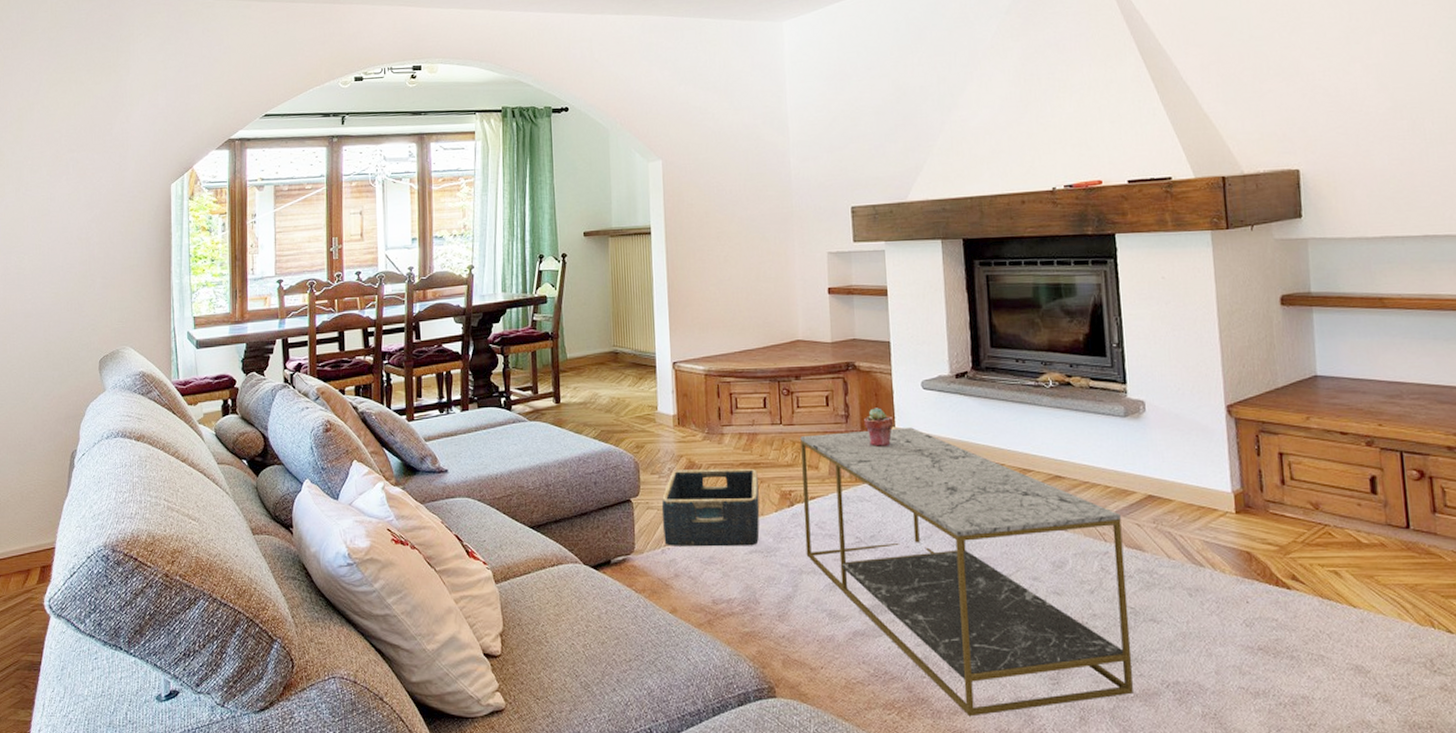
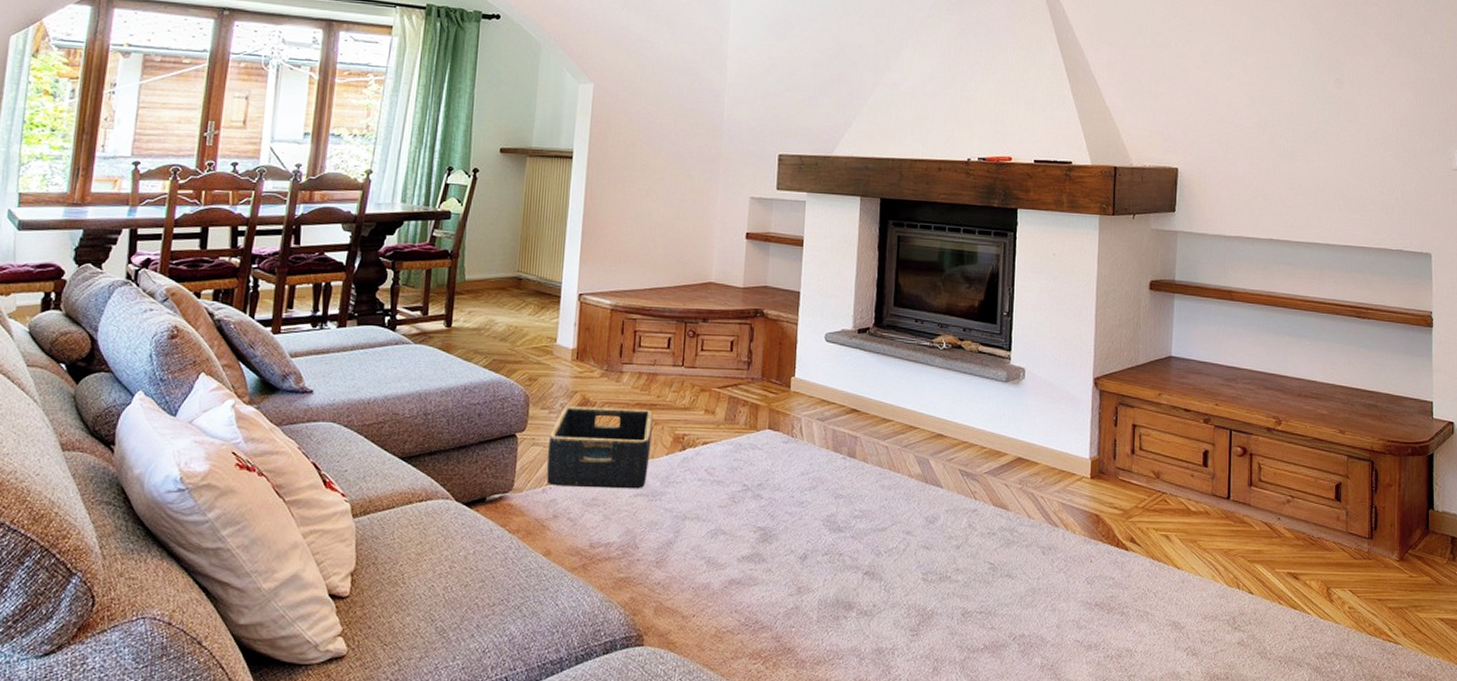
coffee table: present [800,427,1133,717] -> none [692,378,992,667]
potted succulent: present [864,408,894,447] -> none [765,356,794,395]

